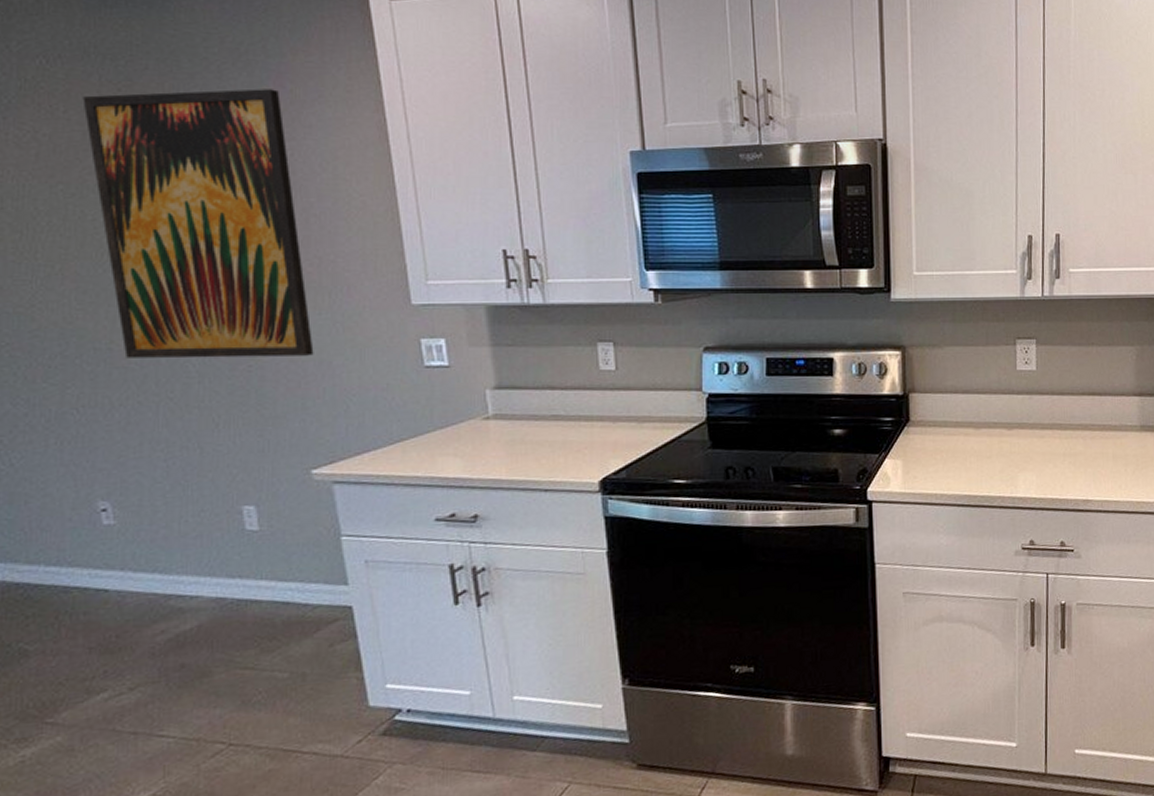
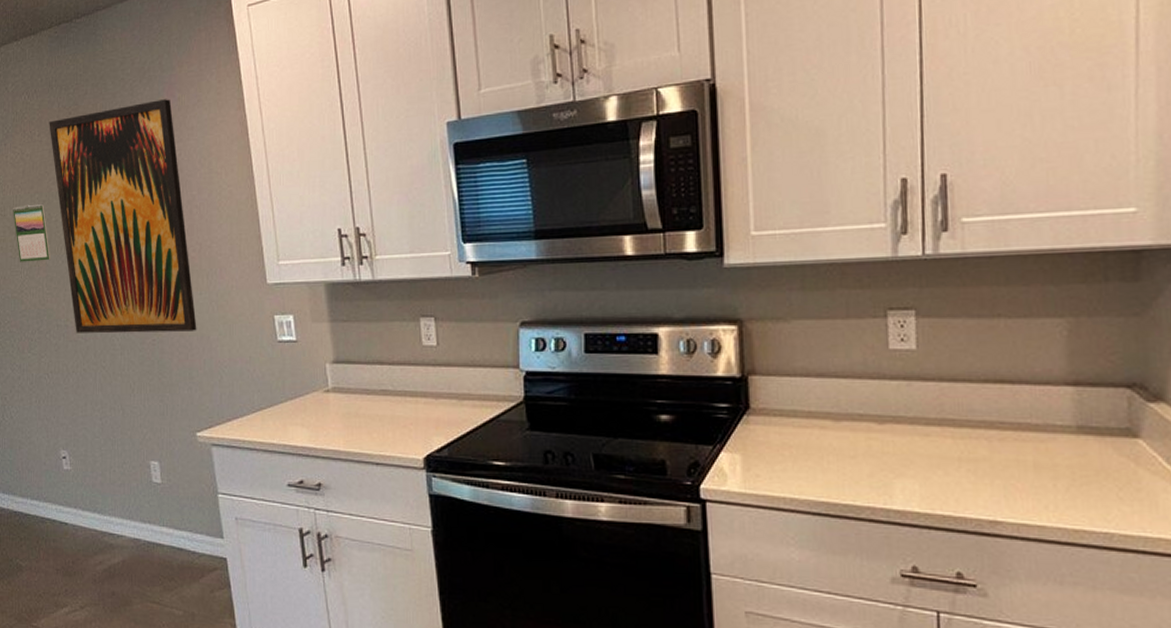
calendar: none [17,196,85,269] -> present [13,203,51,262]

